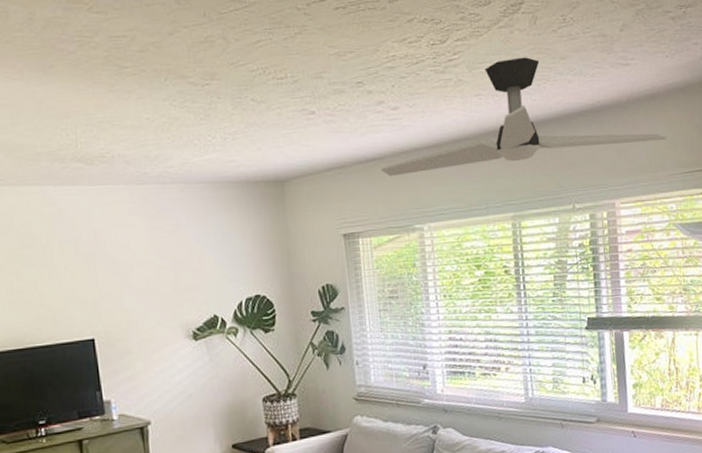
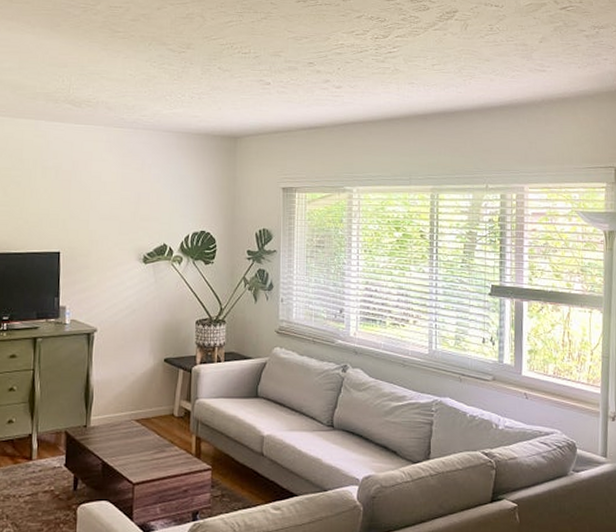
ceiling fan: present [381,57,667,177] -> none [321,56,574,144]

